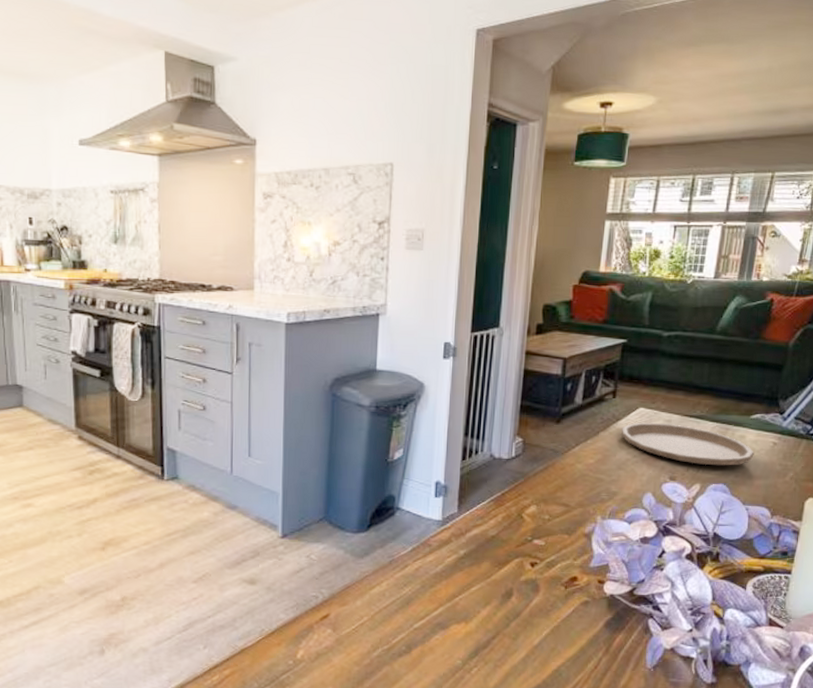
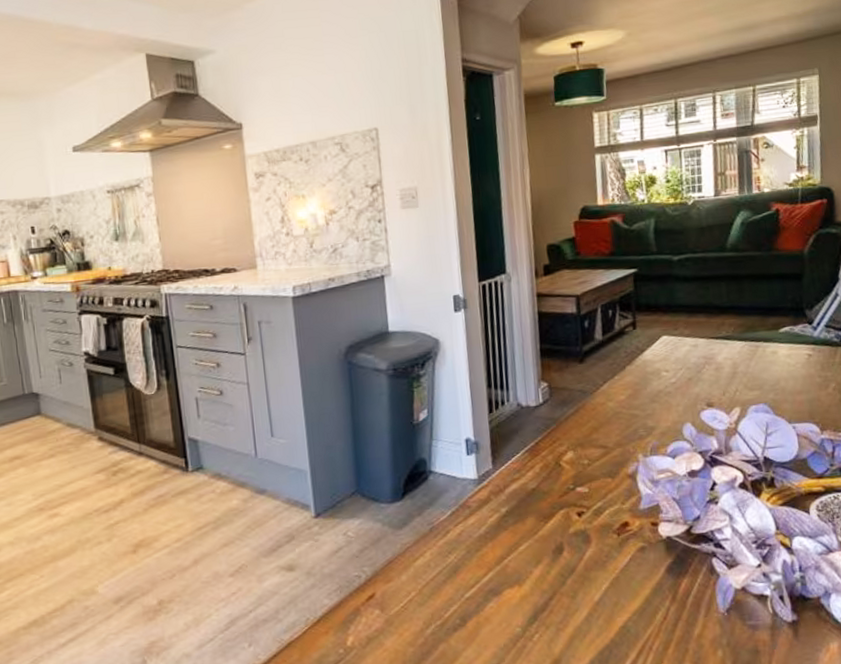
plate: present [621,422,754,466] -> none [647,348,791,387]

